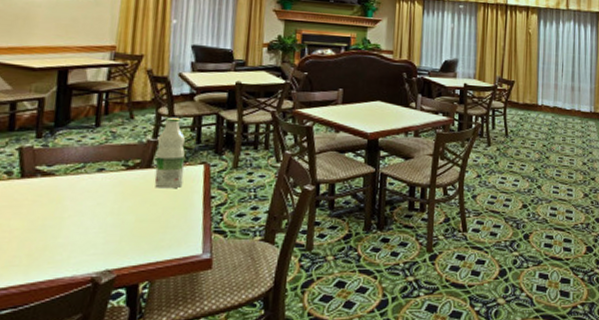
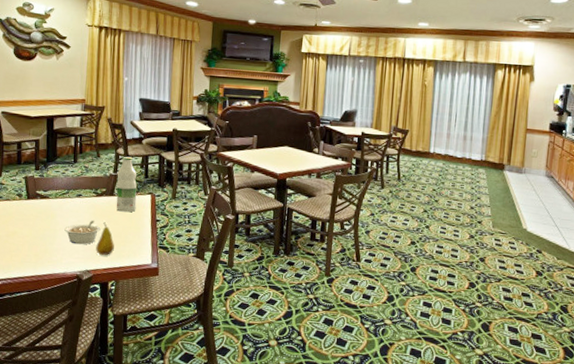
legume: none [76,202,131,236] -> present [64,221,101,245]
fruit: none [122,203,150,249] -> present [96,222,114,256]

